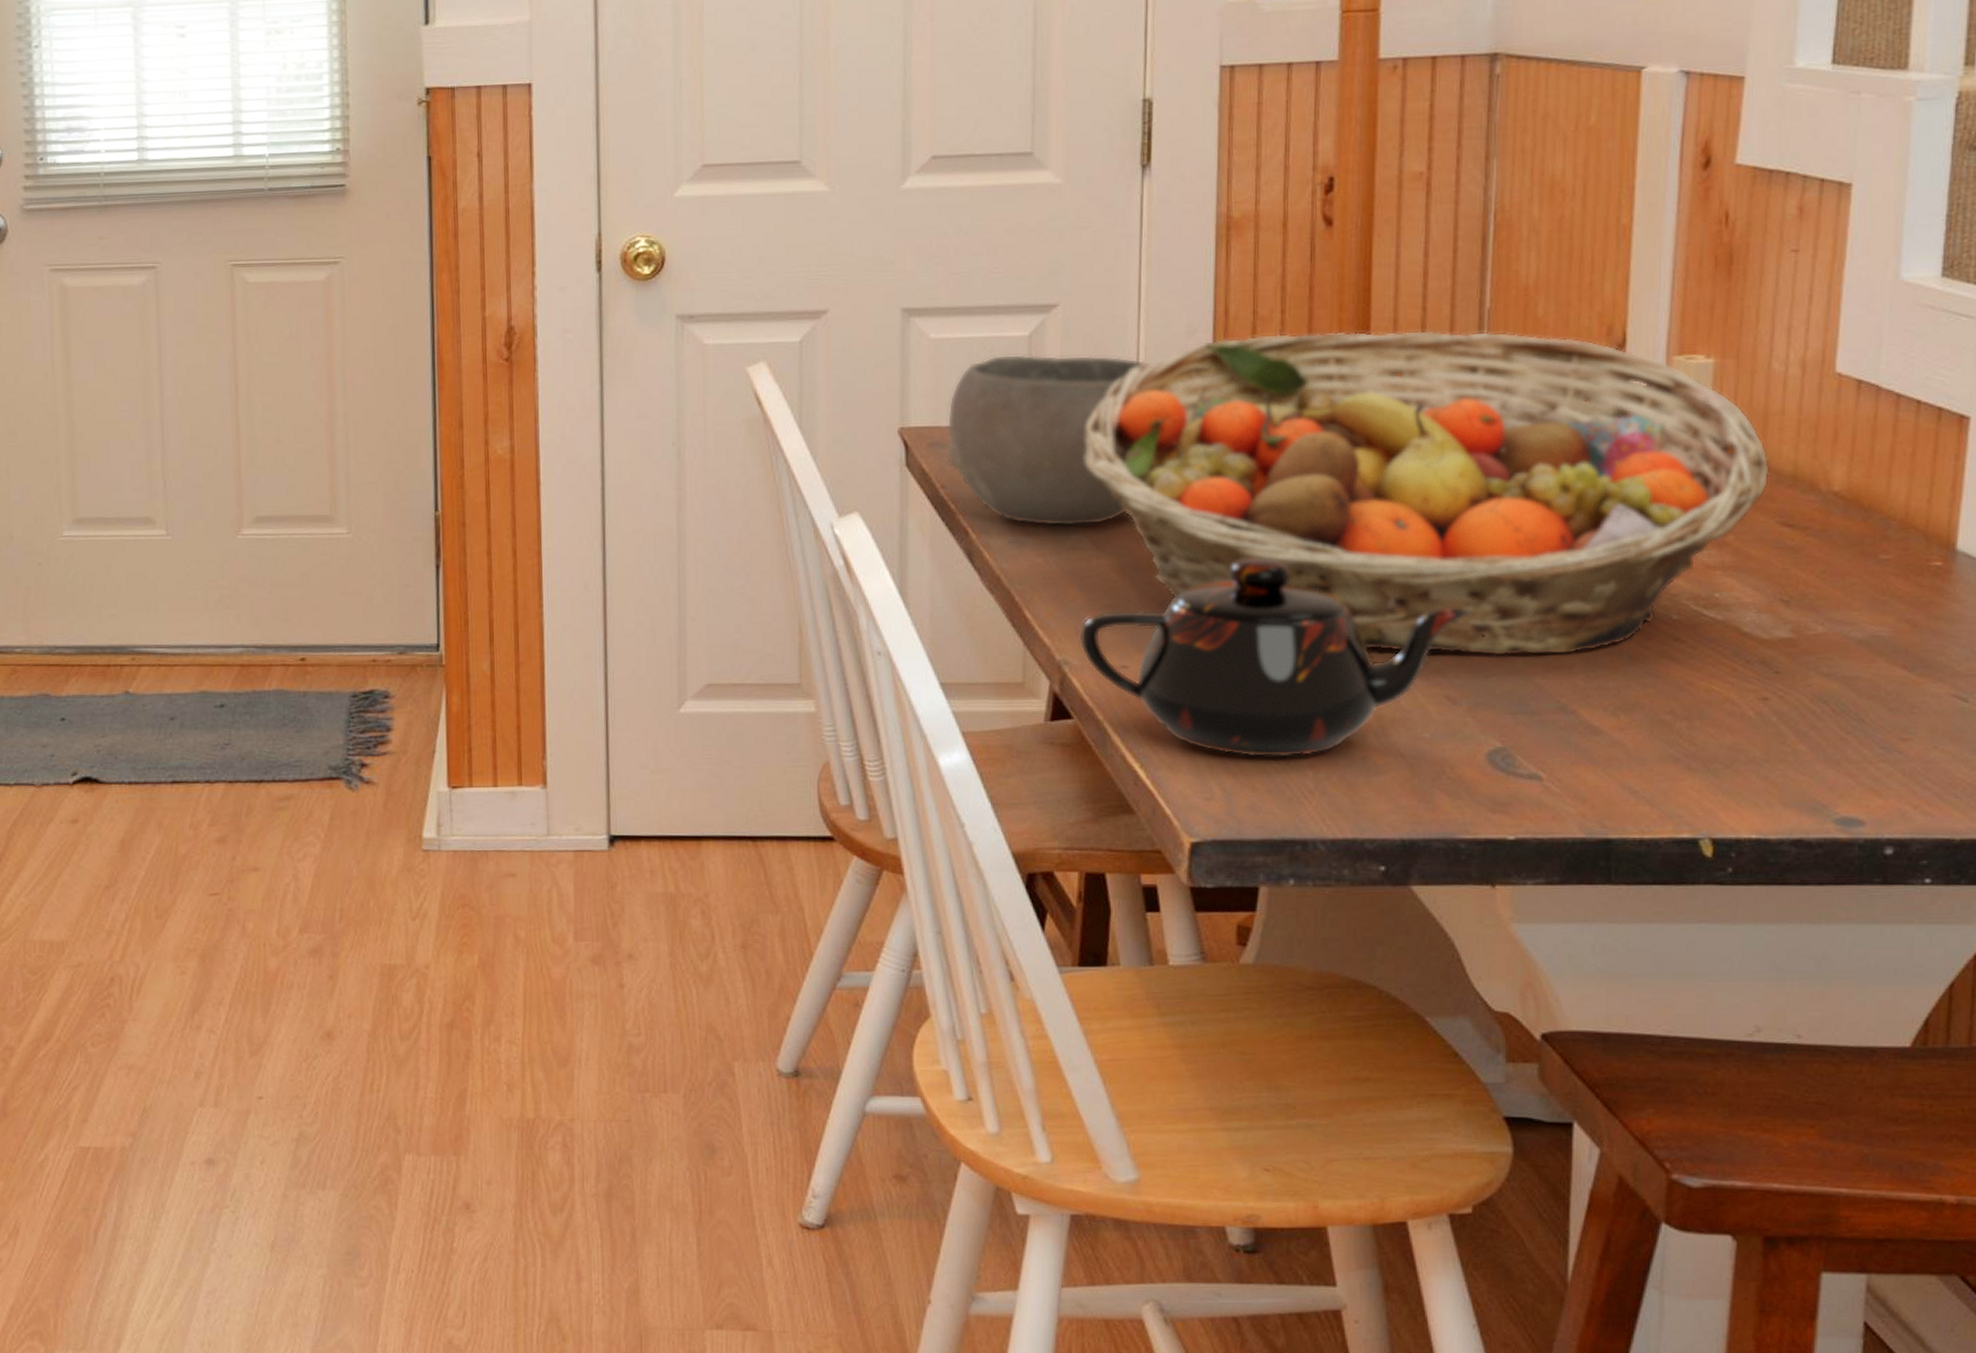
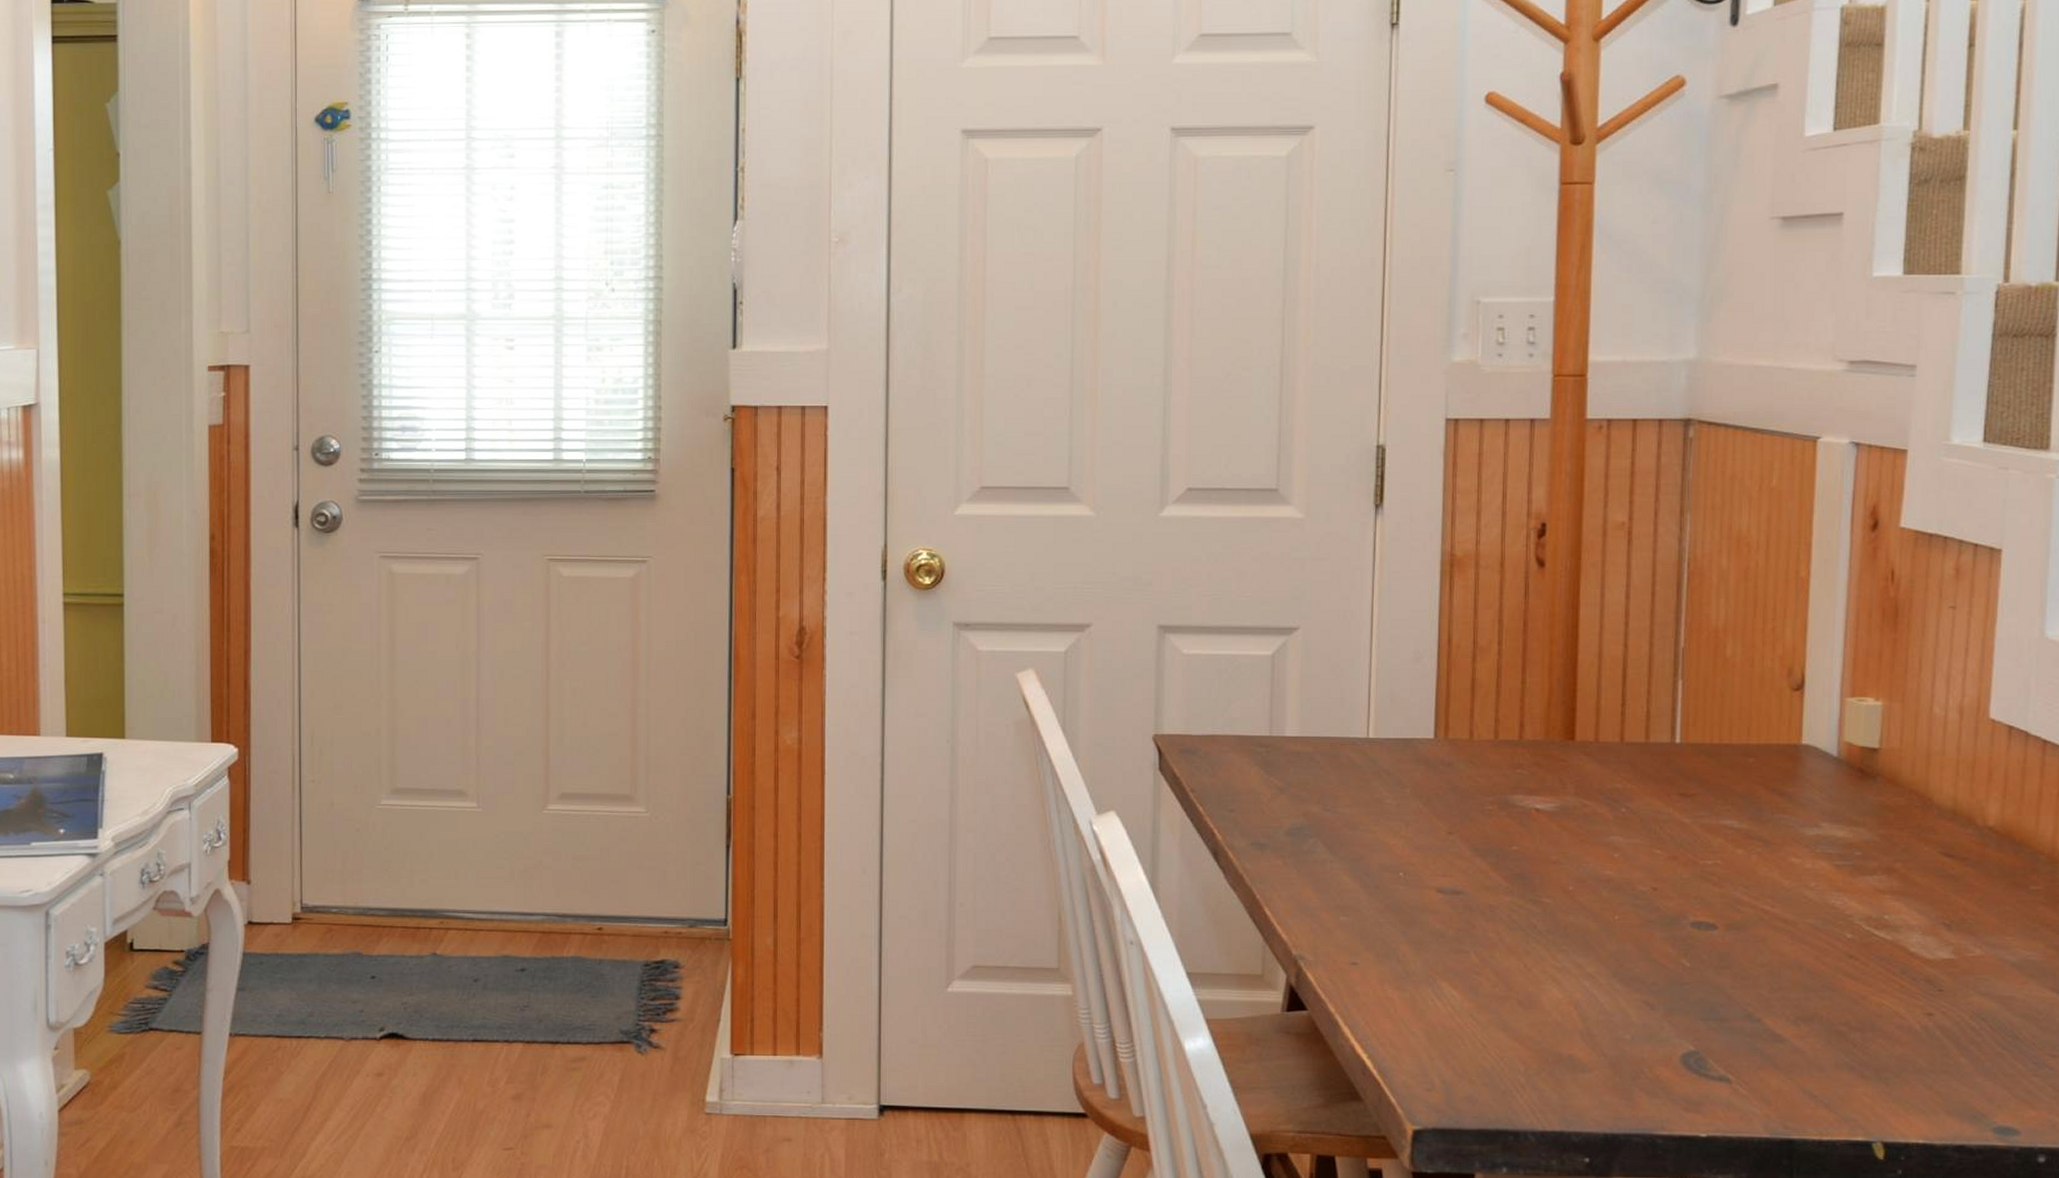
bowl: present [946,354,1151,527] -> none [1195,671,1381,831]
teapot: present [1079,557,1473,758] -> none [1314,866,1669,1053]
fruit basket: present [1084,330,1770,657] -> none [1320,663,1932,967]

